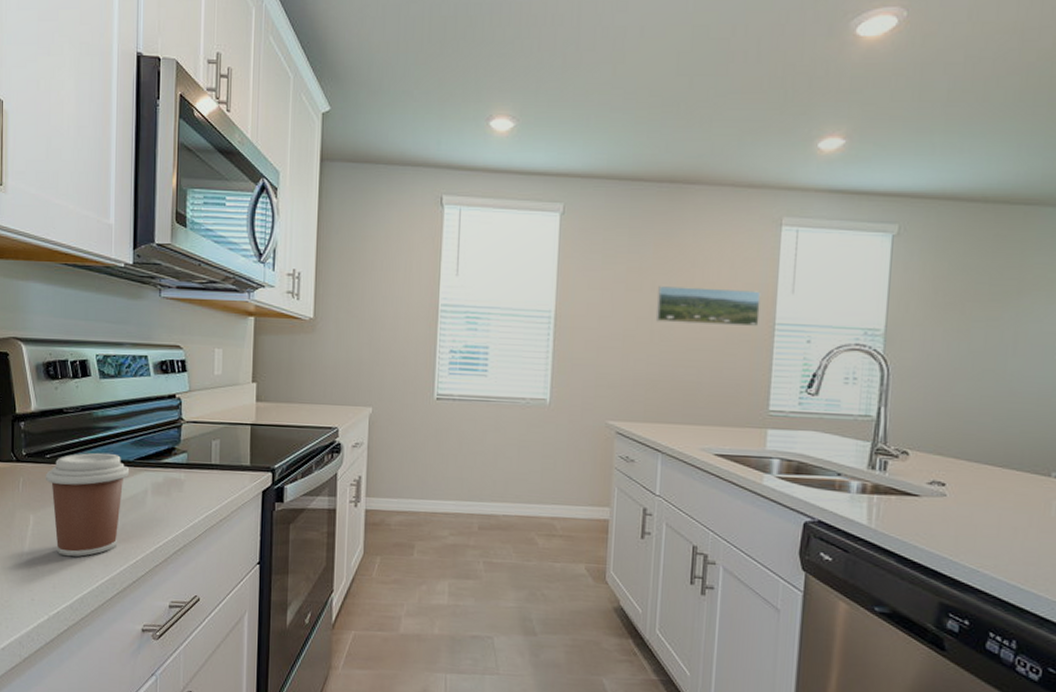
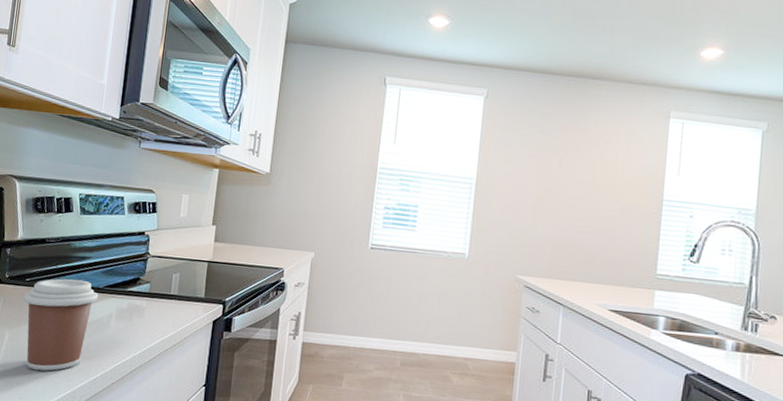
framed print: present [655,286,761,327] -> none [561,163,652,202]

